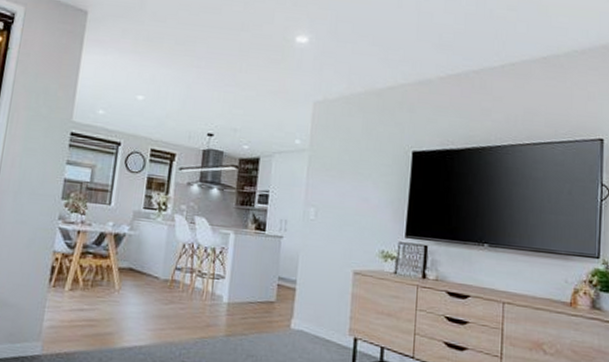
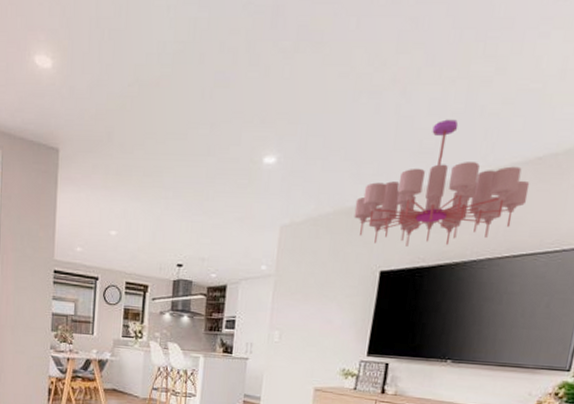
chandelier: none [384,18,539,131] -> present [354,119,530,247]

